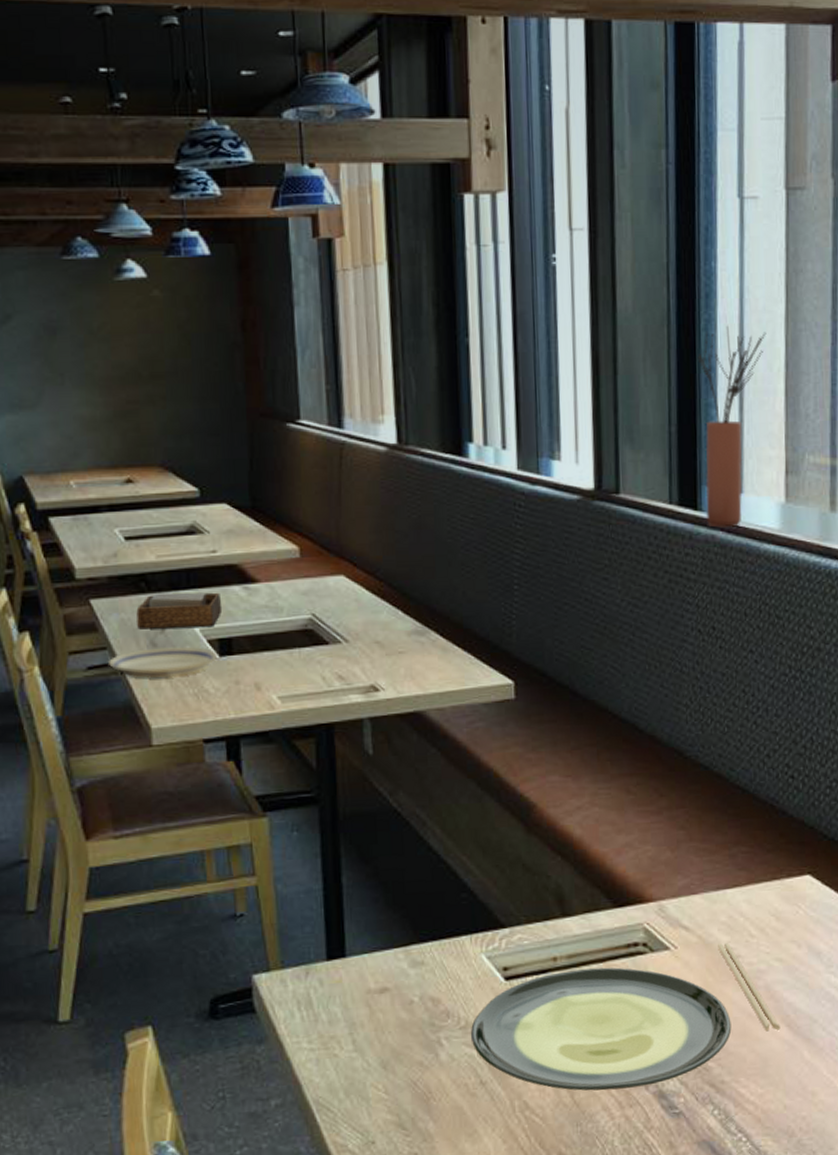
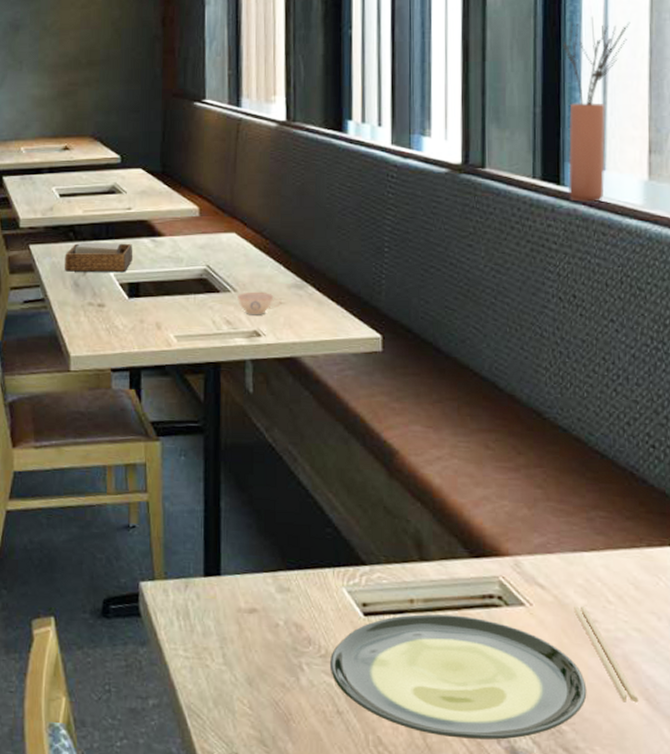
plate: present [109,646,217,679] -> none [41,288,126,313]
teacup: none [350,641,401,668] -> present [237,293,282,315]

